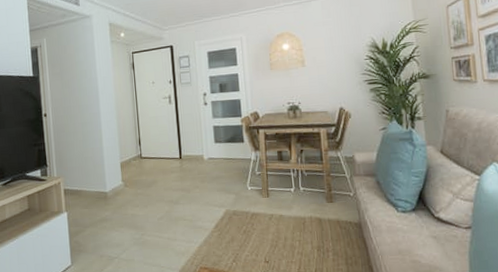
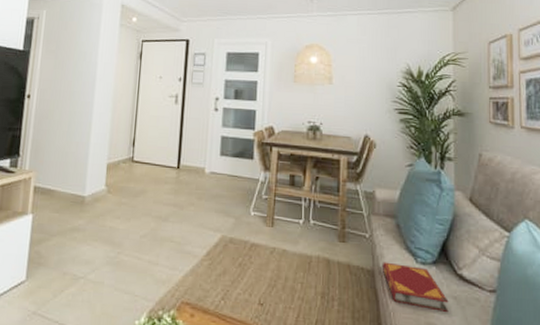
hardback book: none [367,214,430,250] -> present [382,262,449,312]

